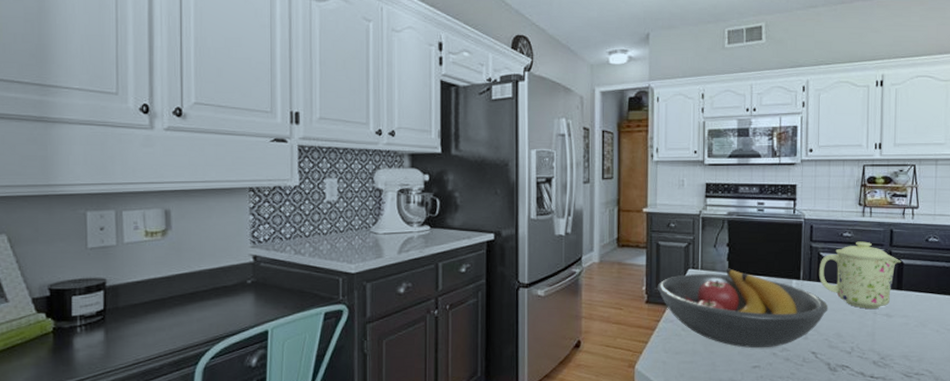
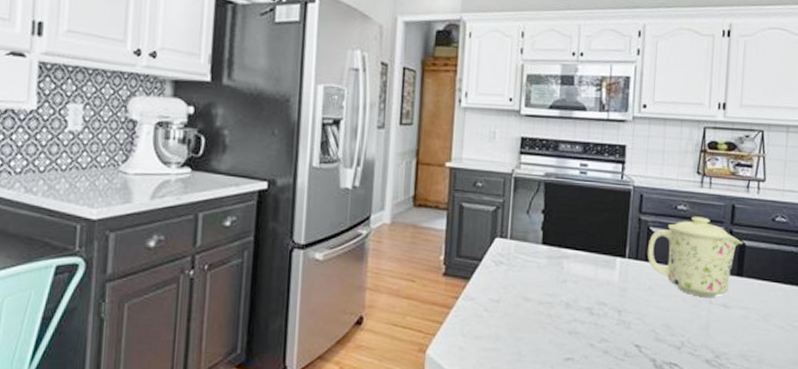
fruit bowl: present [657,268,828,348] -> none [457,239,657,338]

